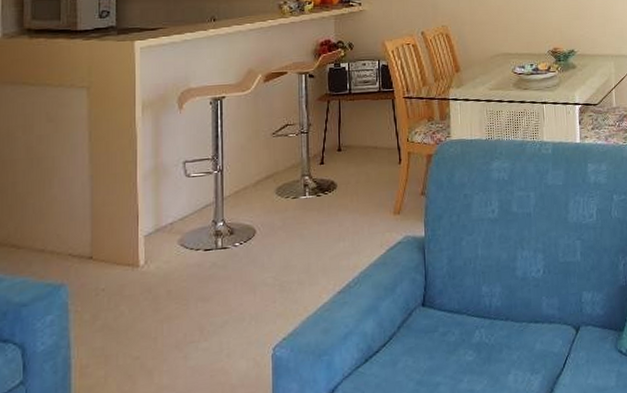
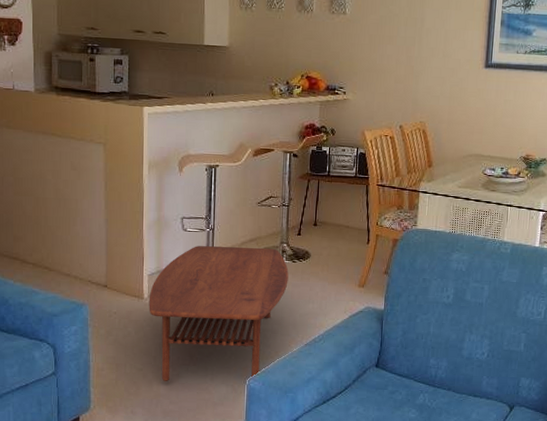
coffee table: none [146,183,313,368] -> present [149,246,289,381]

